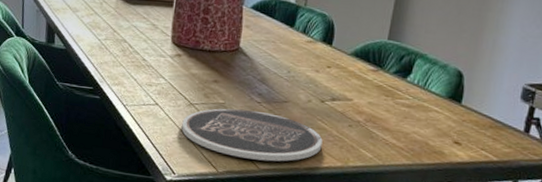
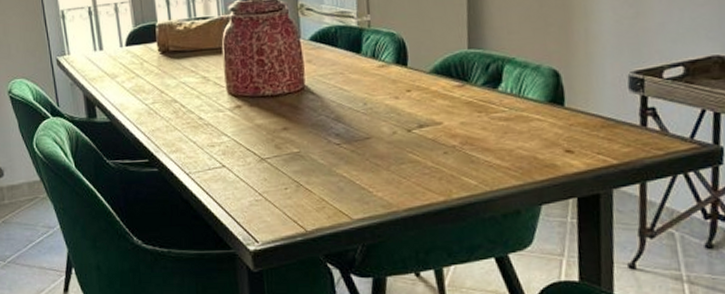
plate: present [181,108,323,162] -> none [256,154,419,211]

